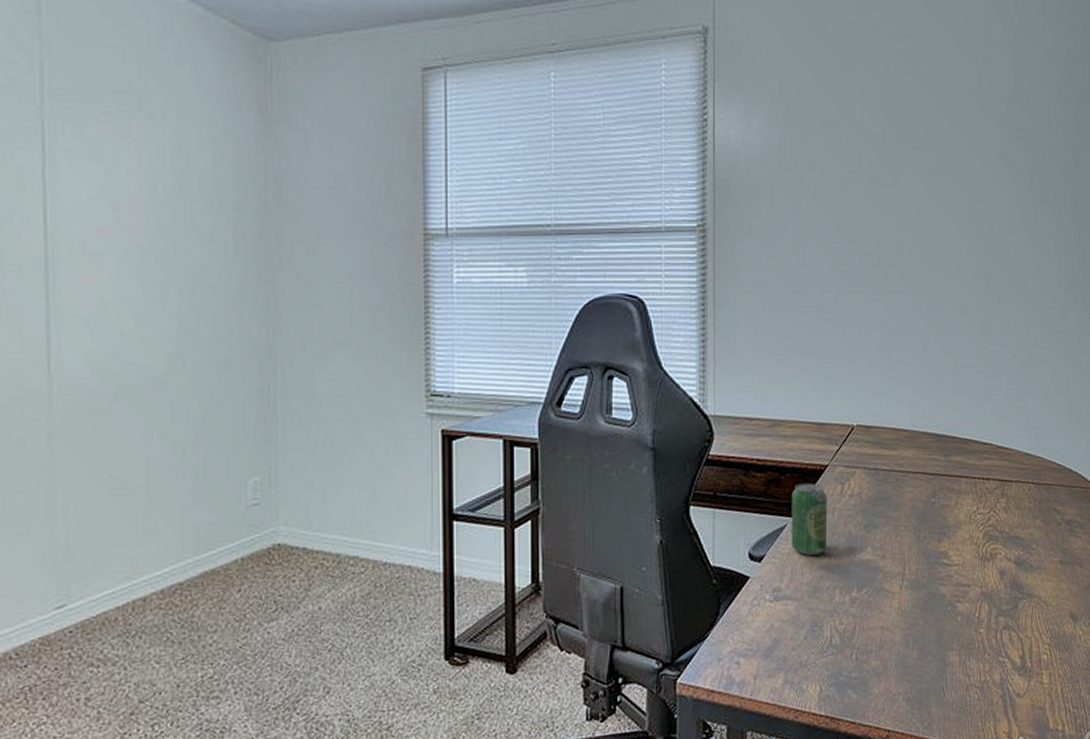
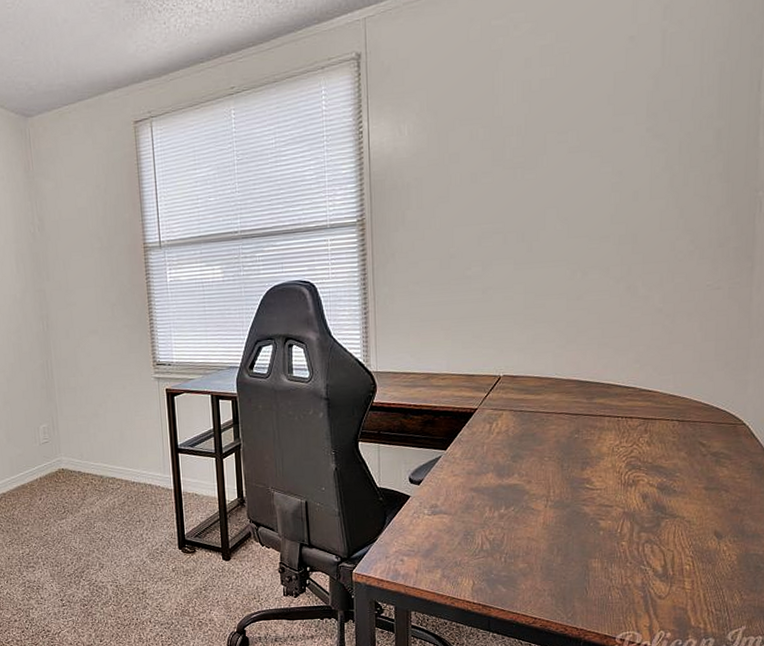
beverage can: present [791,483,827,555] -> none [445,423,477,480]

